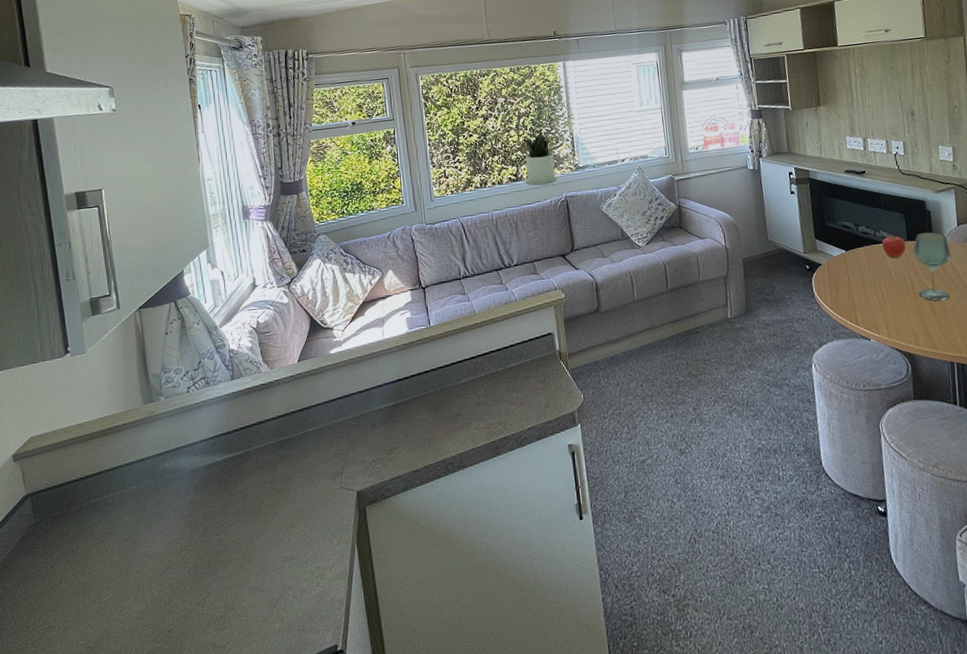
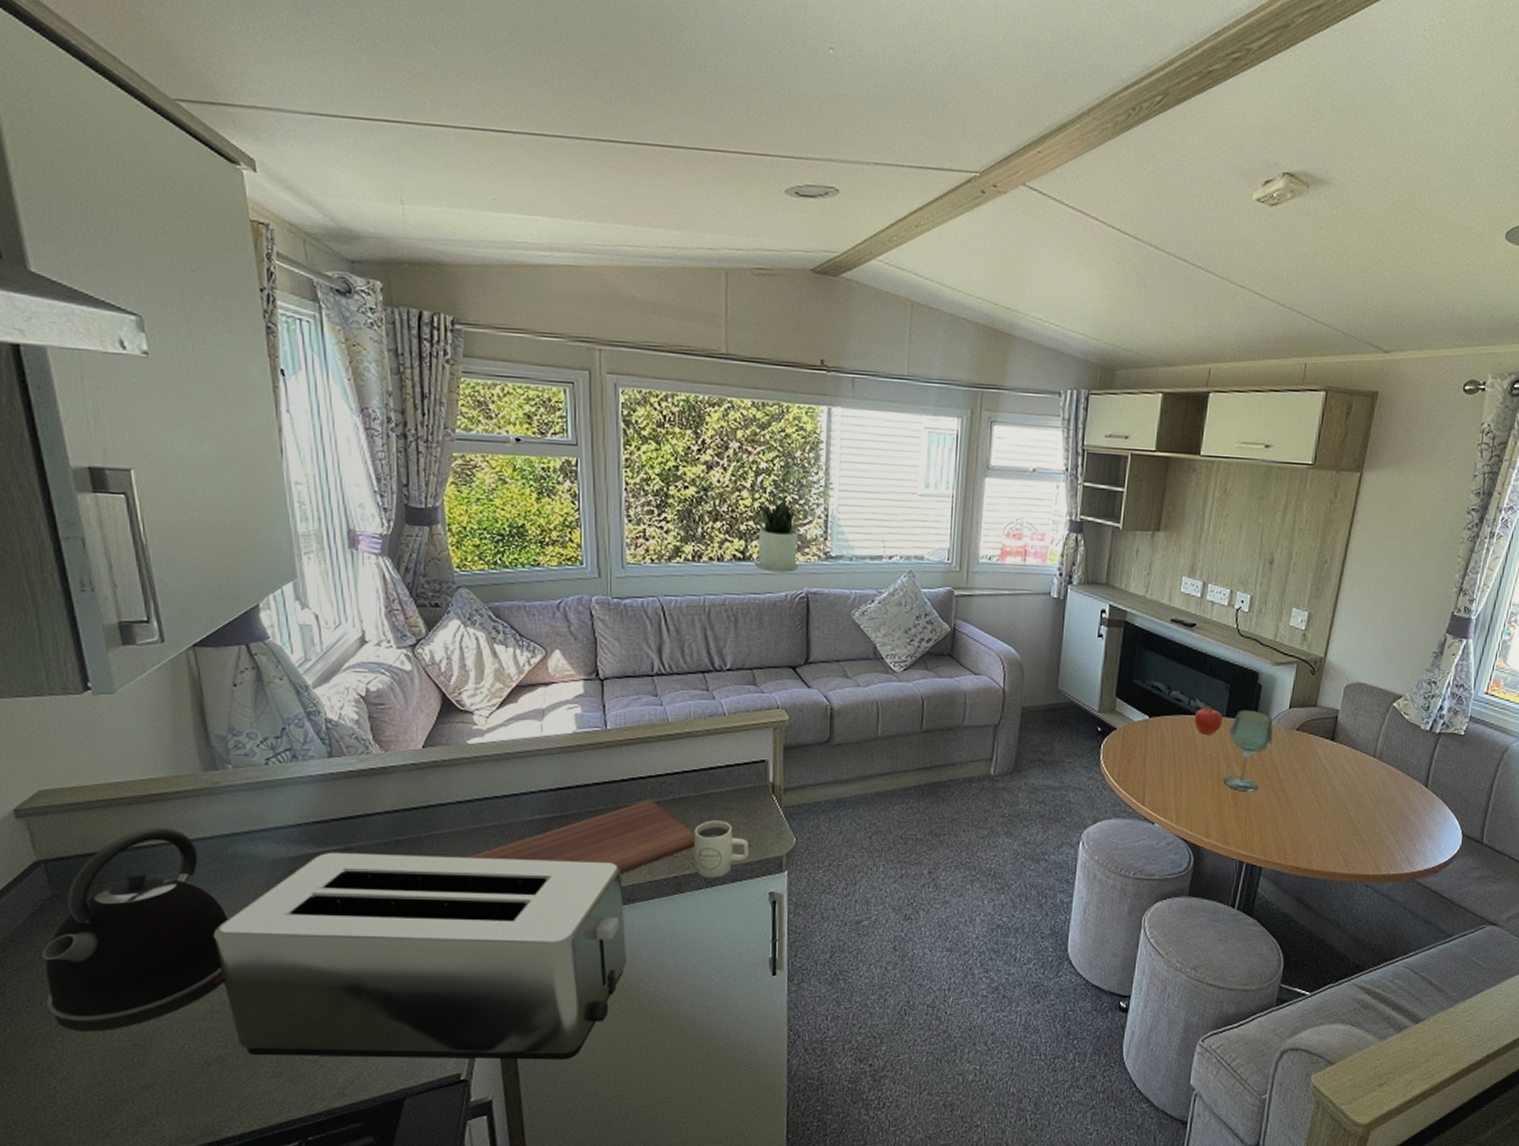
kettle: none [25,454,160,641] -> present [41,827,229,1032]
toaster: none [148,435,462,647] -> present [213,851,627,1060]
cutting board: none [334,378,506,448] -> present [468,799,696,875]
mug: none [504,388,549,440] -> present [694,820,750,878]

